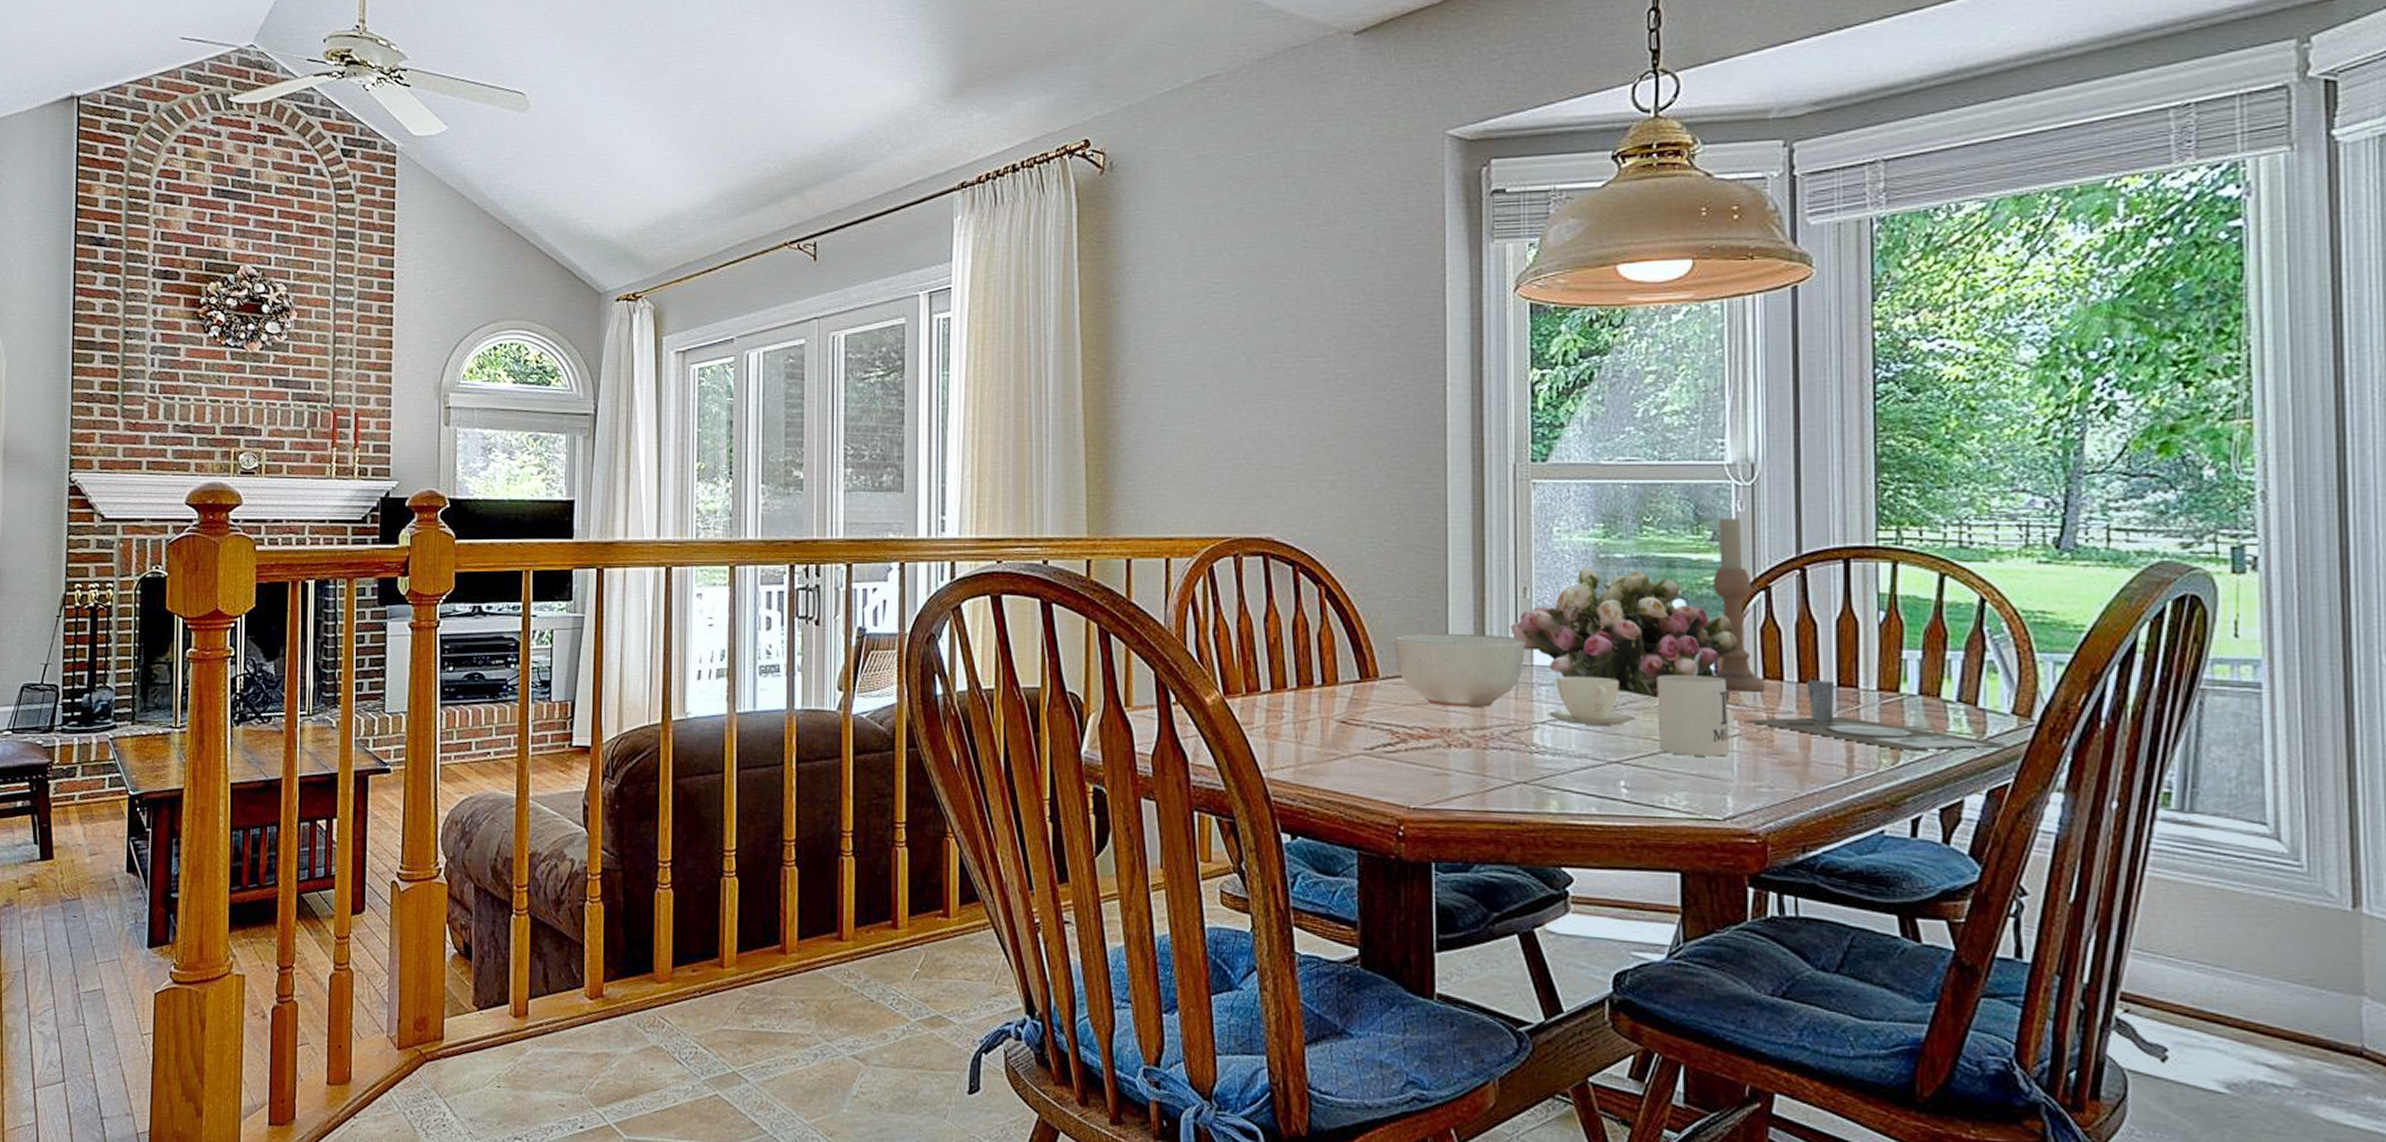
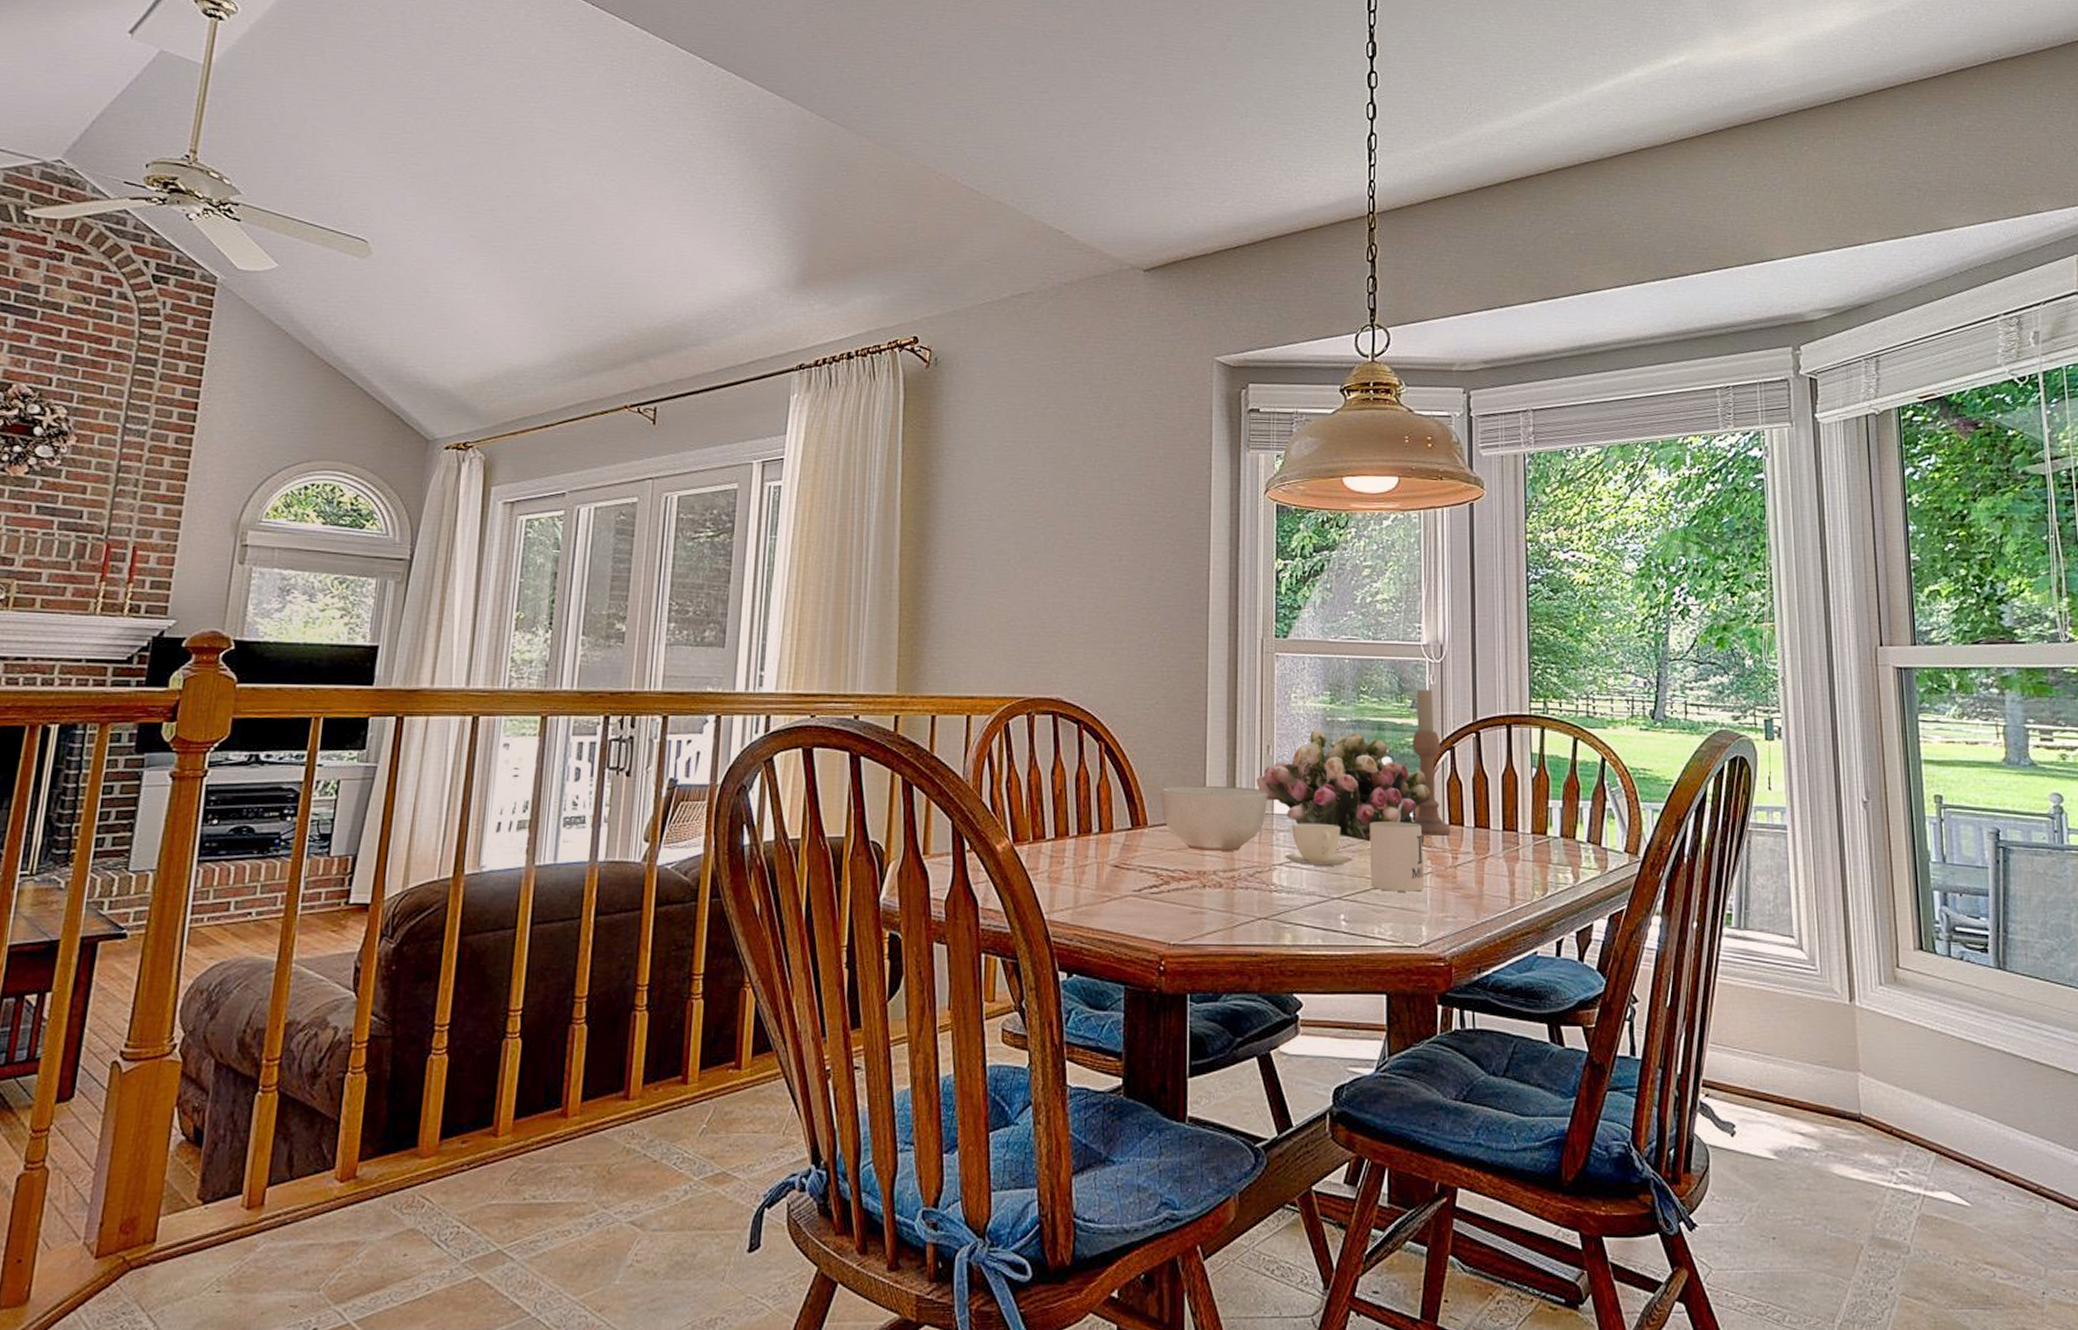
place setting: present [1745,680,2010,750] -> none [1435,825,1624,883]

